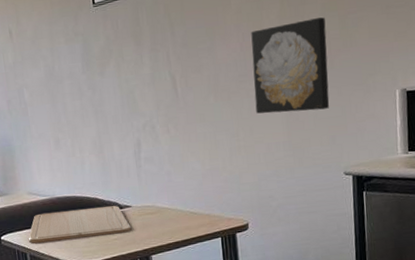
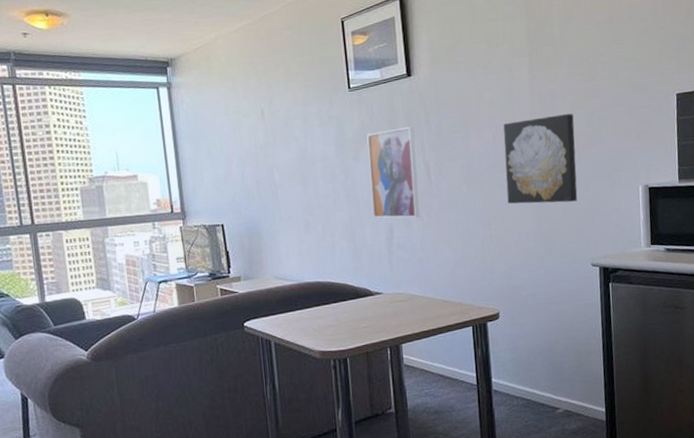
chopping board: present [28,205,132,244] -> none [273,292,382,331]
wall art: none [112,39,167,133] -> present [367,126,420,219]

